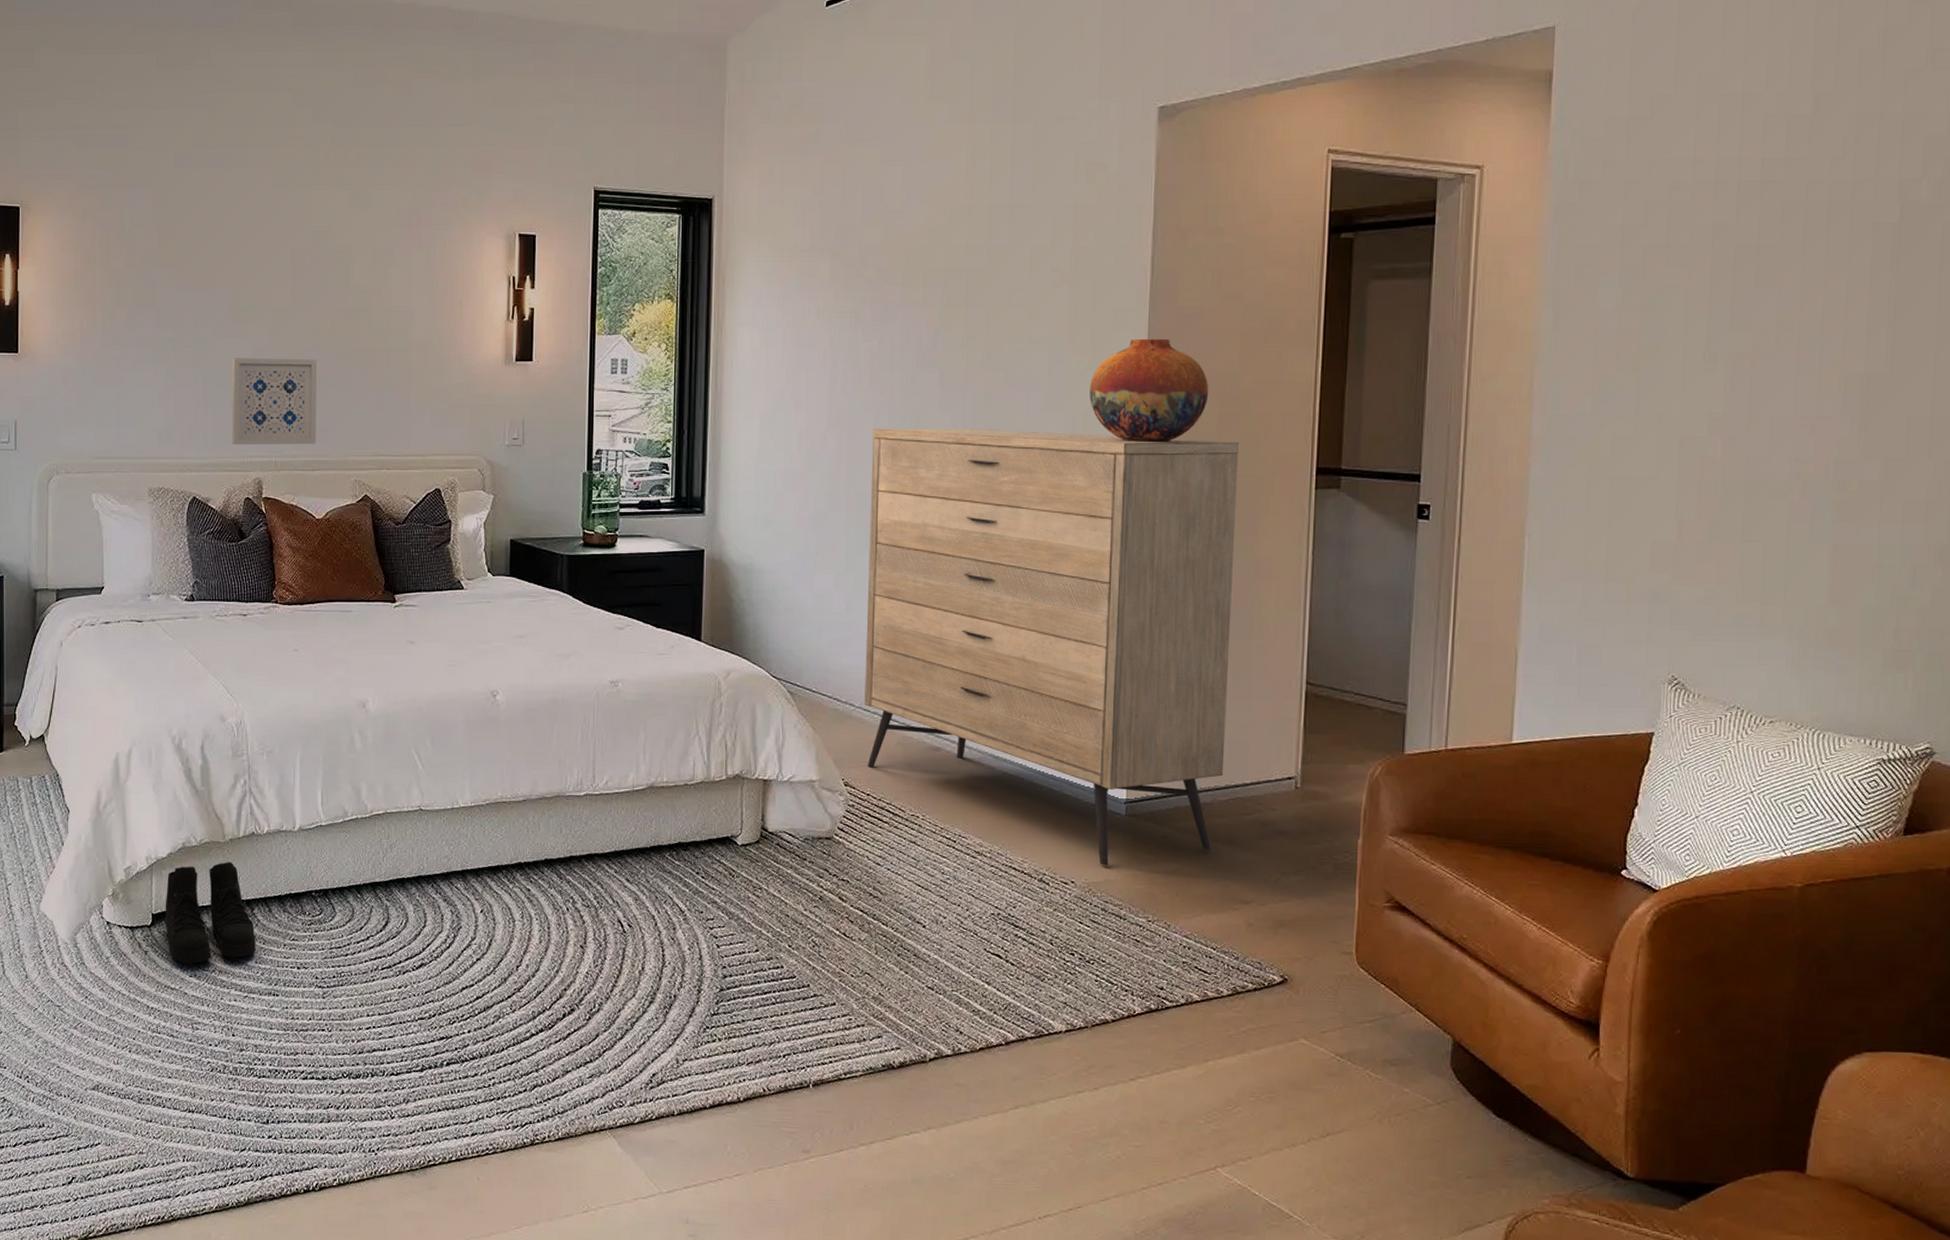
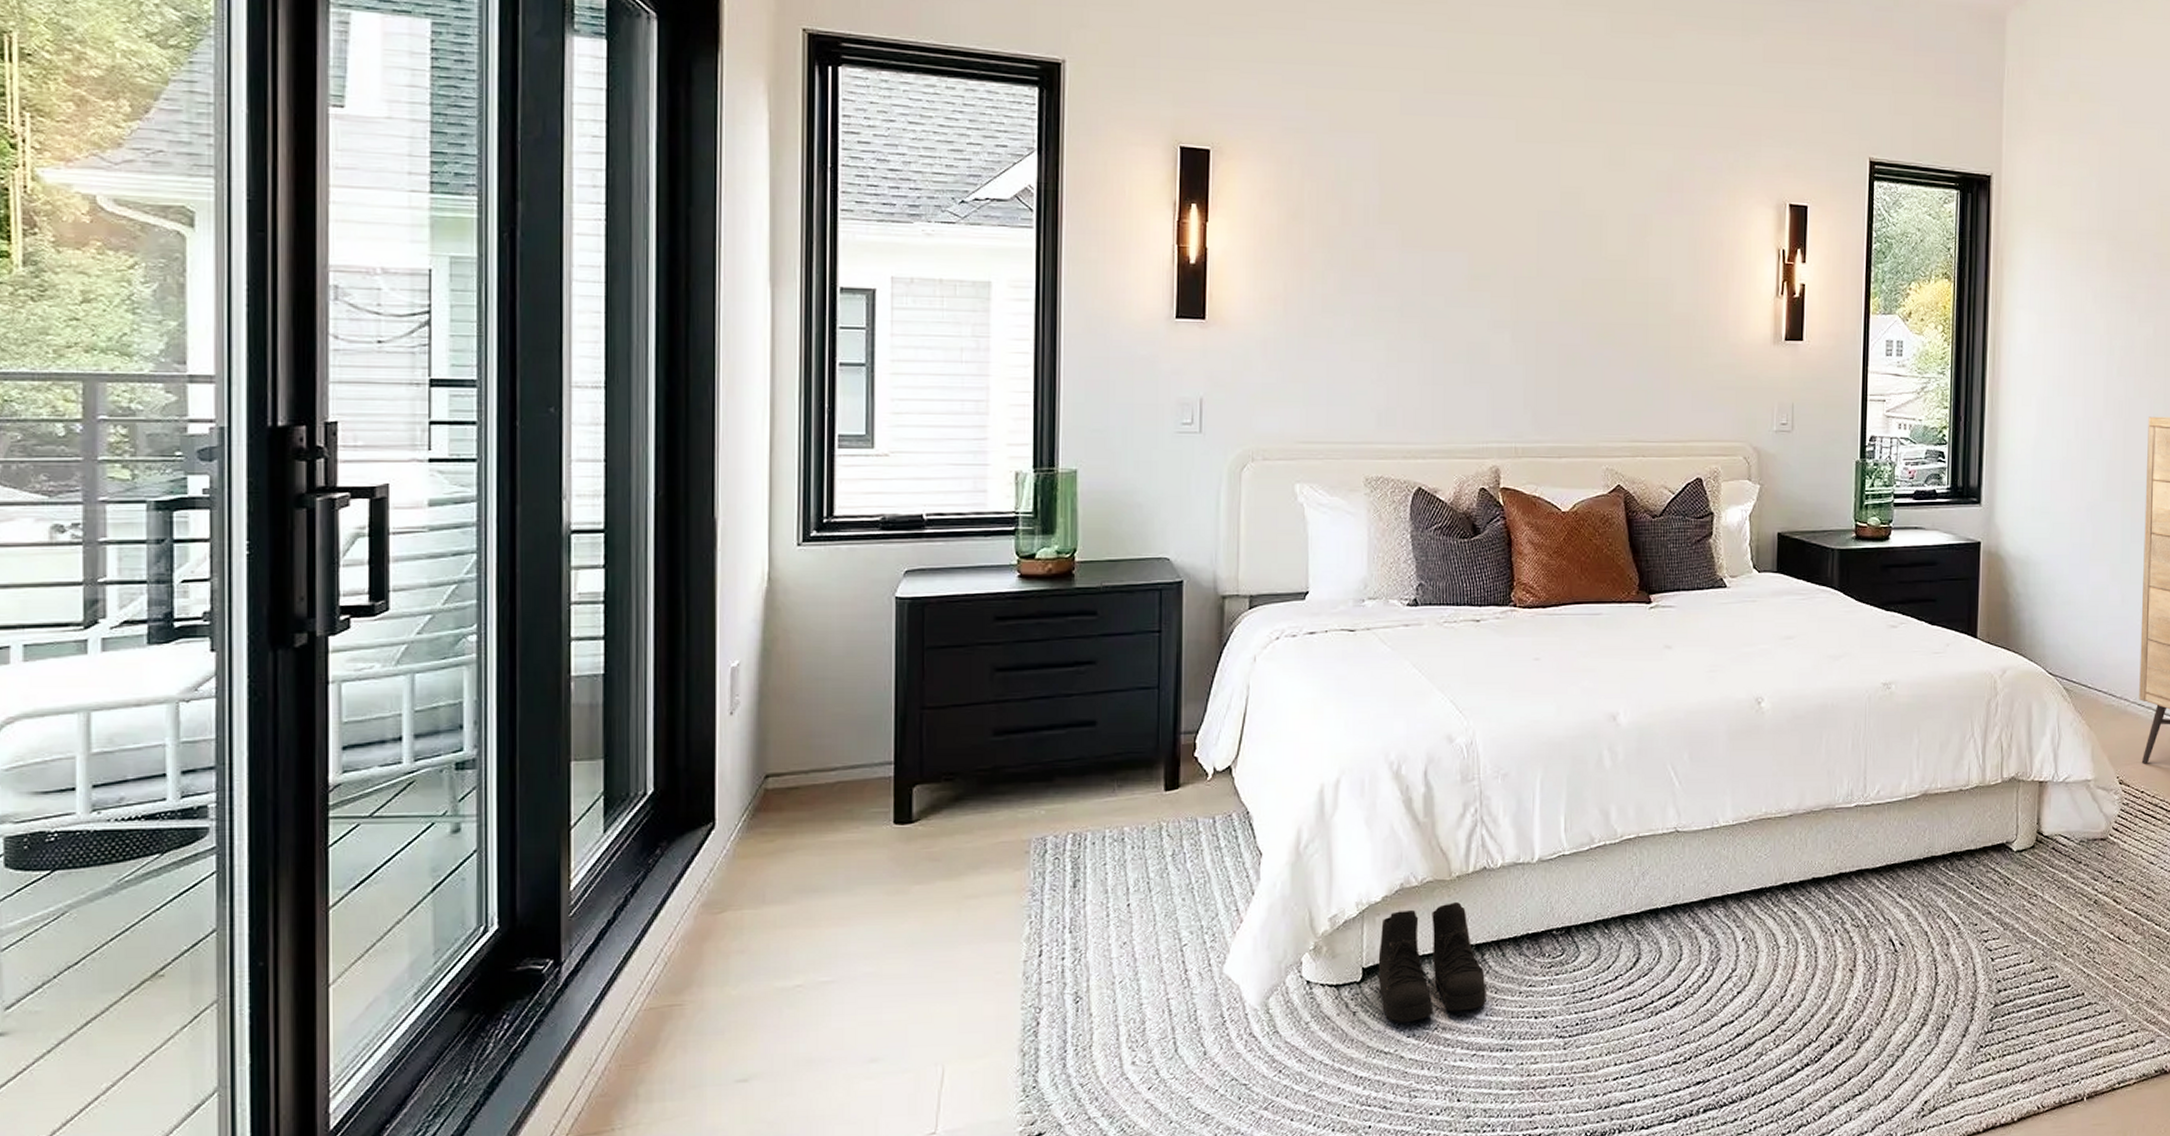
wall art: present [232,358,318,445] -> none [1465,330,1565,429]

